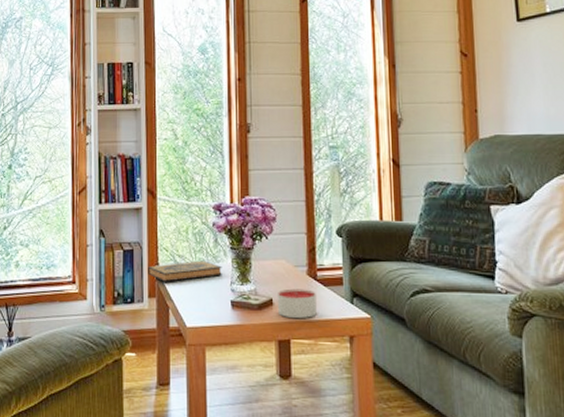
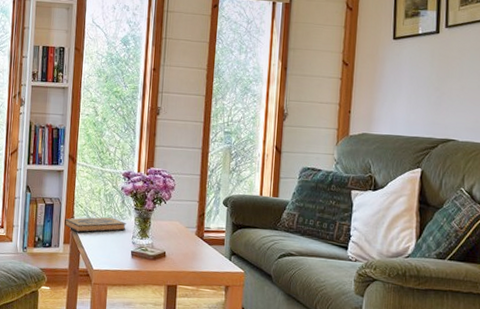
candle: present [277,288,317,318] -> none [169,245,202,269]

